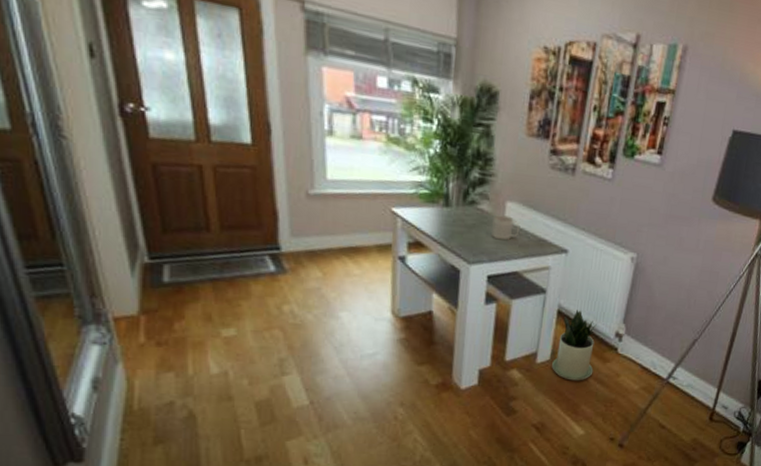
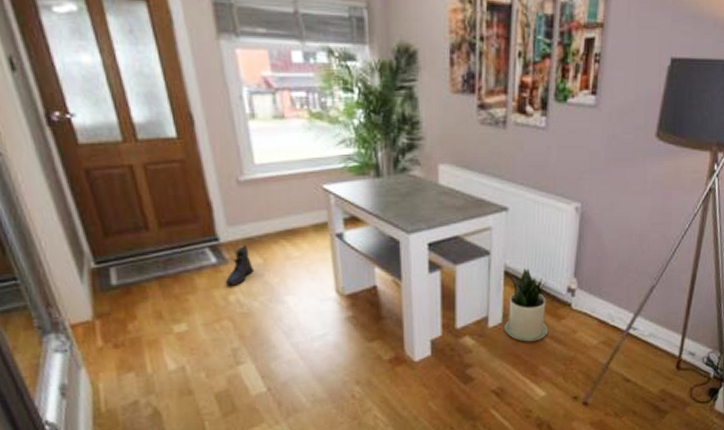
boot: none [281,257,312,295] -> present [225,245,253,284]
mug: present [491,214,519,241] -> none [426,178,454,205]

